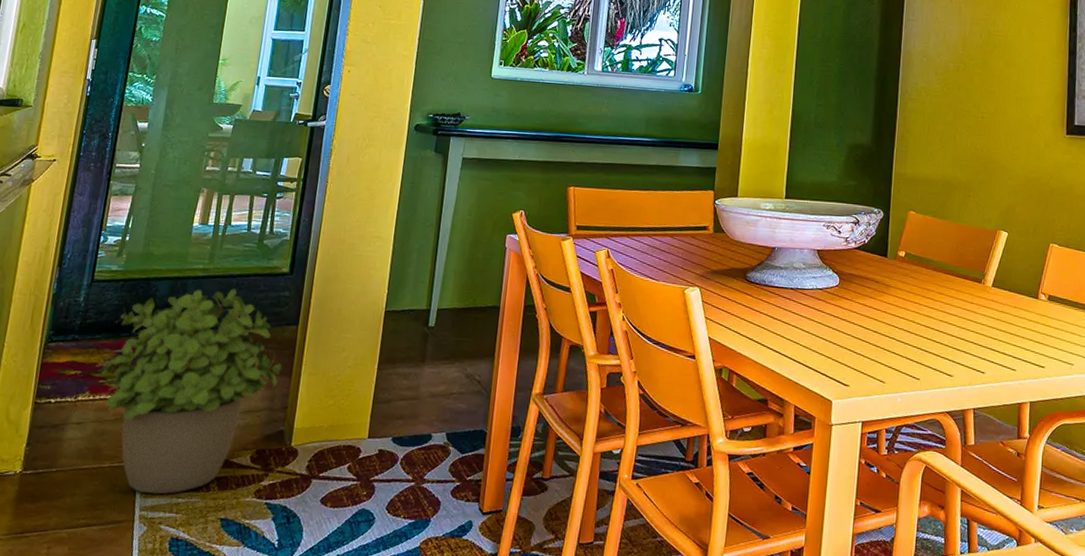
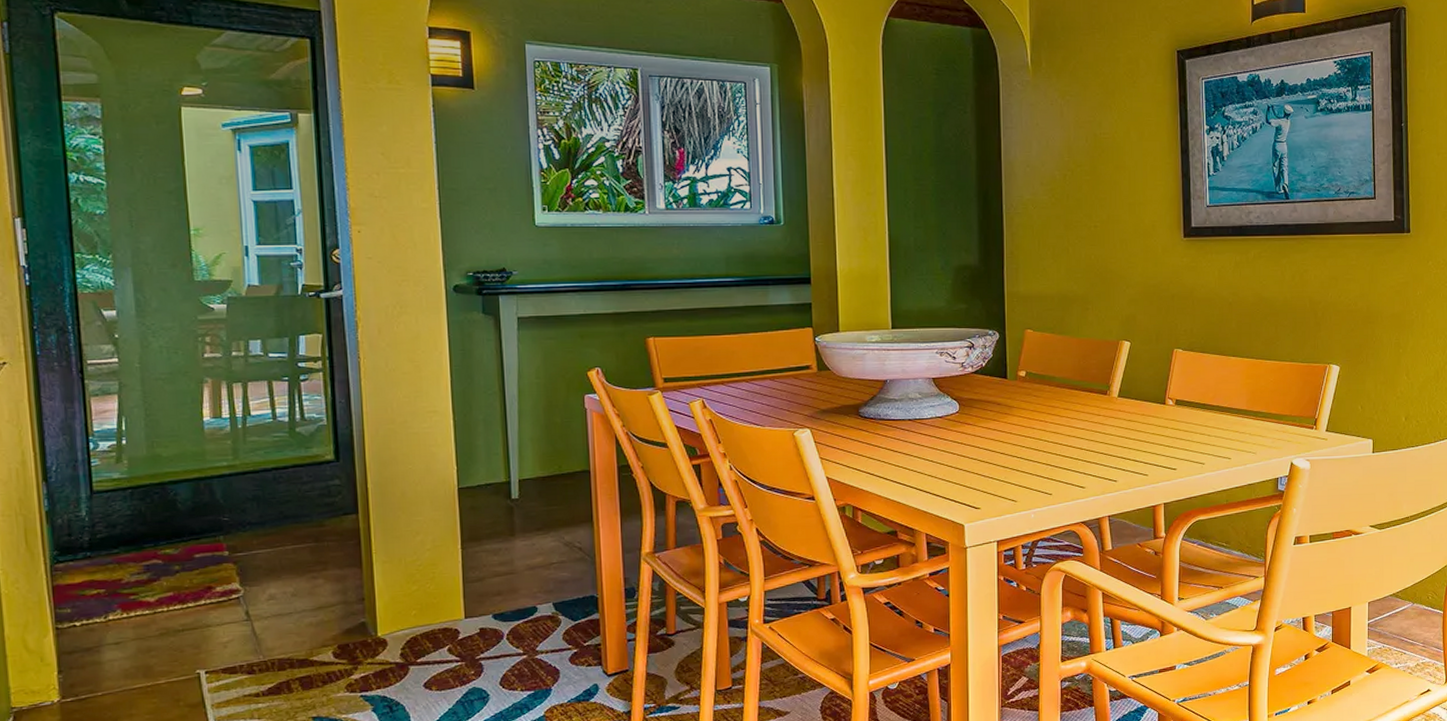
potted plant: present [97,289,282,495] -> none [124,483,349,704]

